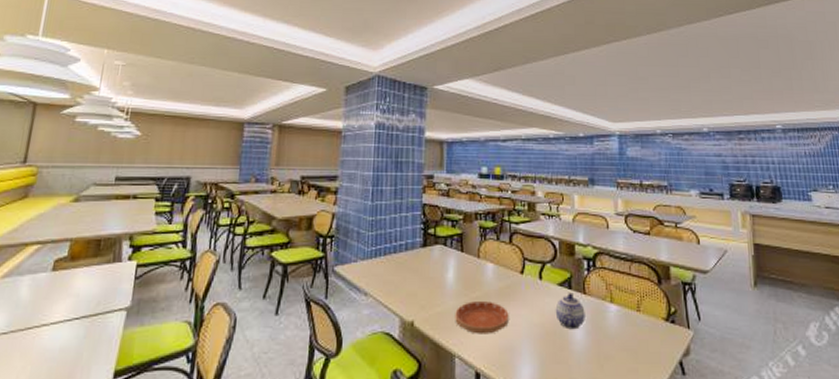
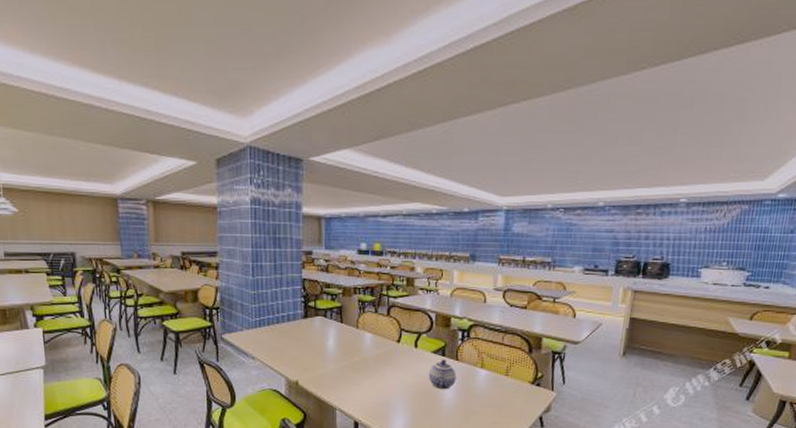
saucer: present [455,302,509,334] -> none [335,365,385,392]

